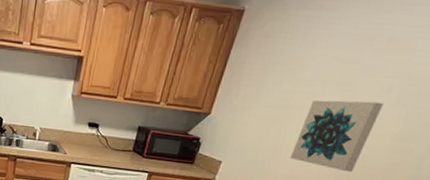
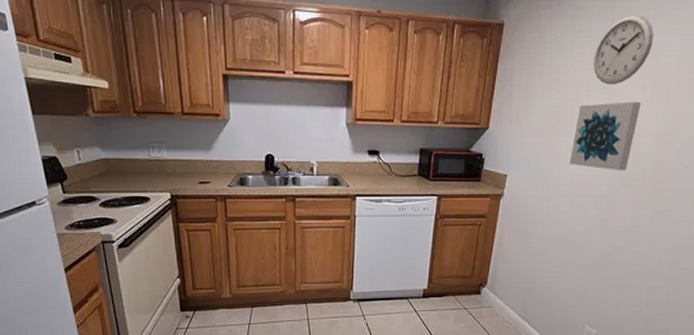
wall clock: none [335,8,414,82] -> present [593,13,653,84]

